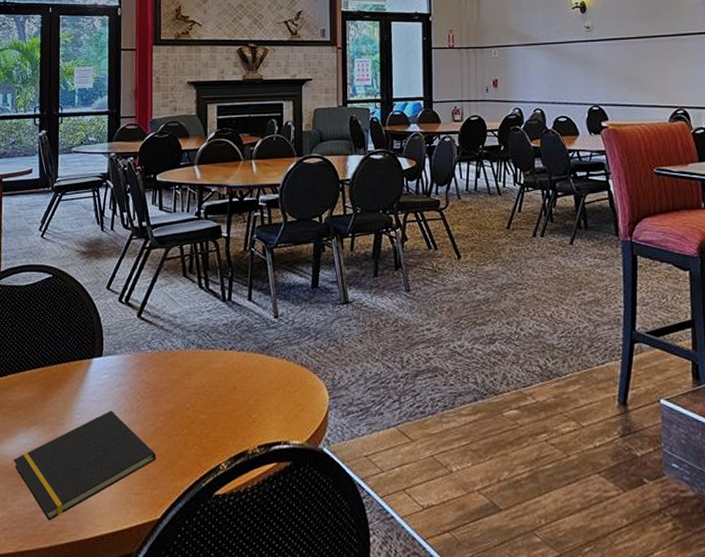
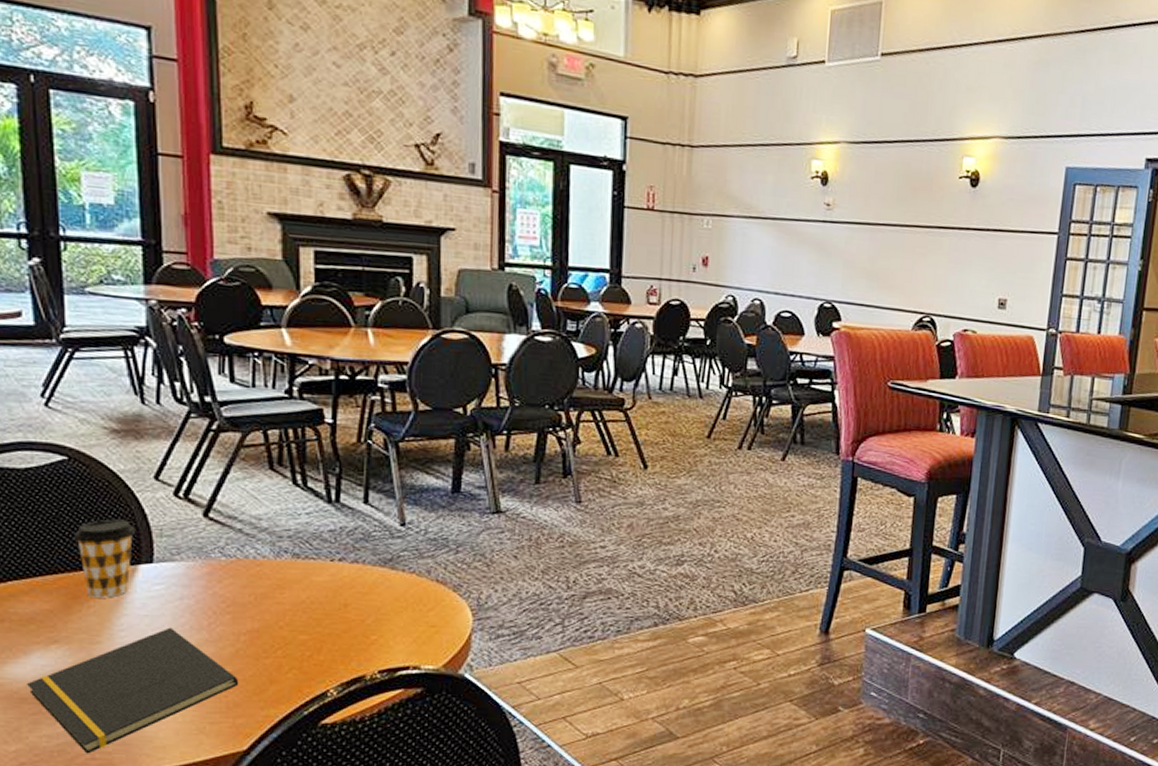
coffee cup: none [52,322,93,387] -> present [73,519,136,598]

